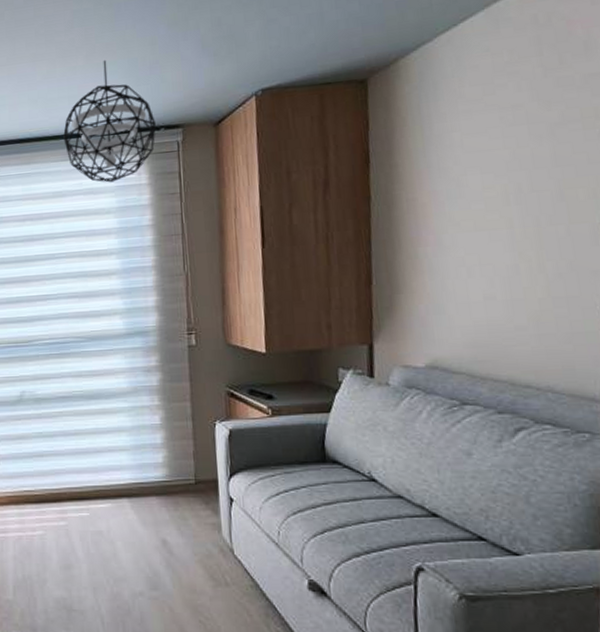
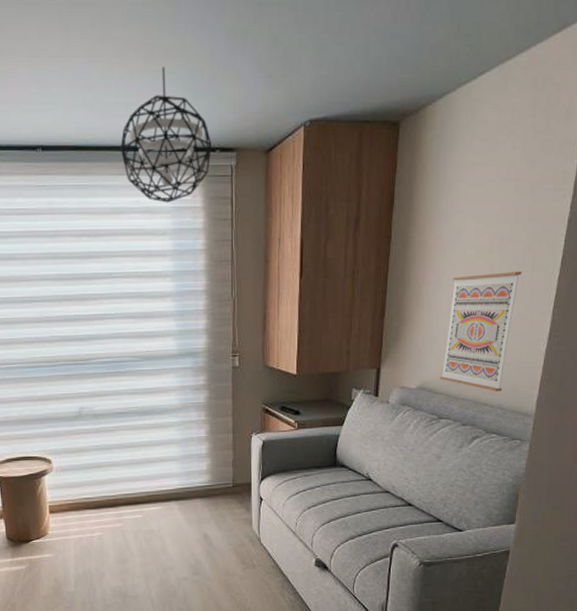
wall art: none [457,223,555,370] -> present [440,271,522,391]

